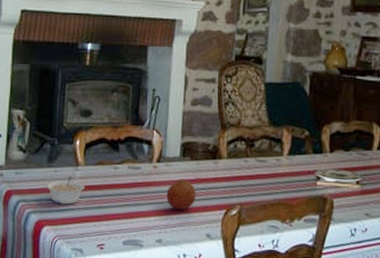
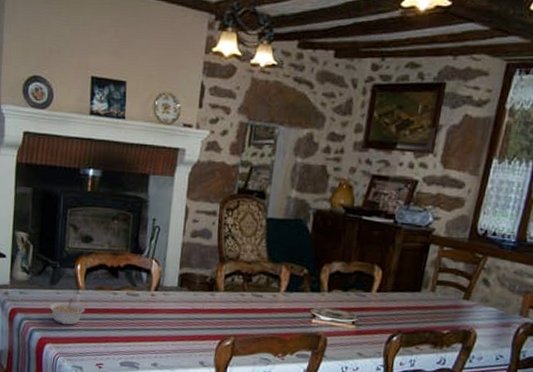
fruit: present [166,179,196,210] -> none [163,308,192,338]

